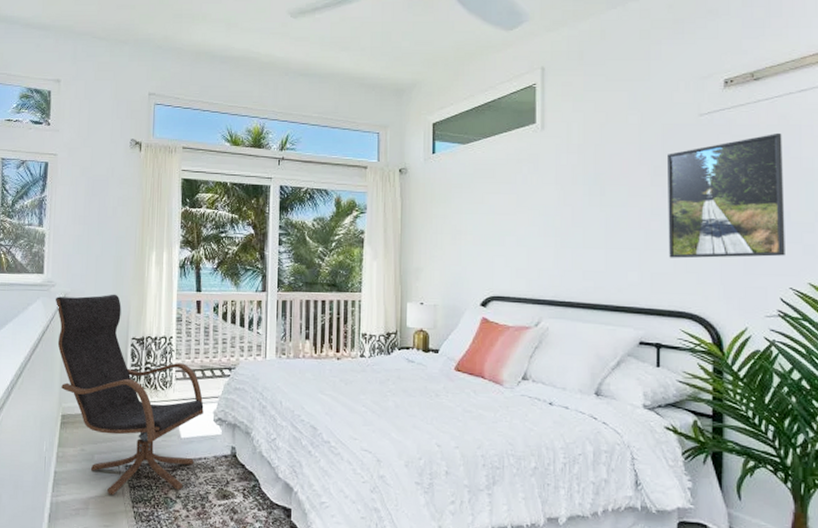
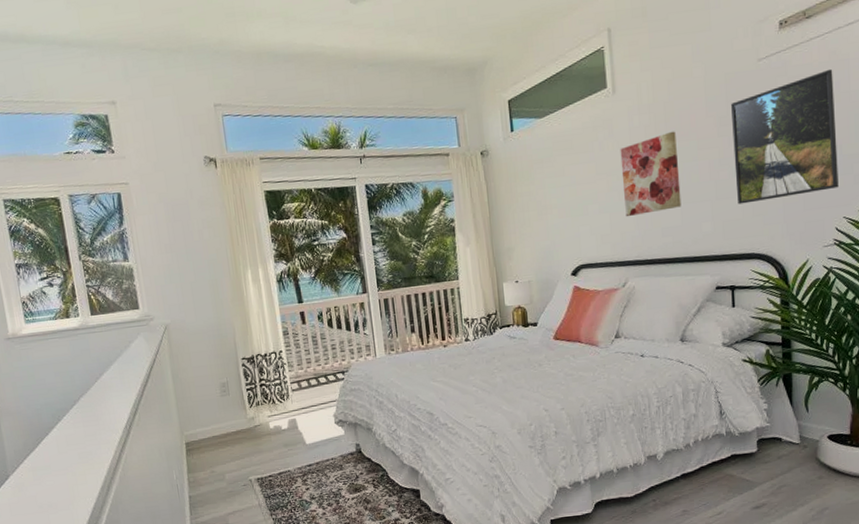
lounge chair: present [55,294,204,496] -> none [156,318,324,508]
wall art: none [544,174,607,255] -> present [620,131,682,217]

